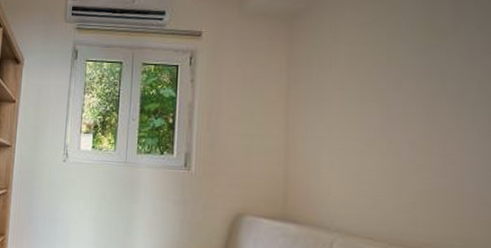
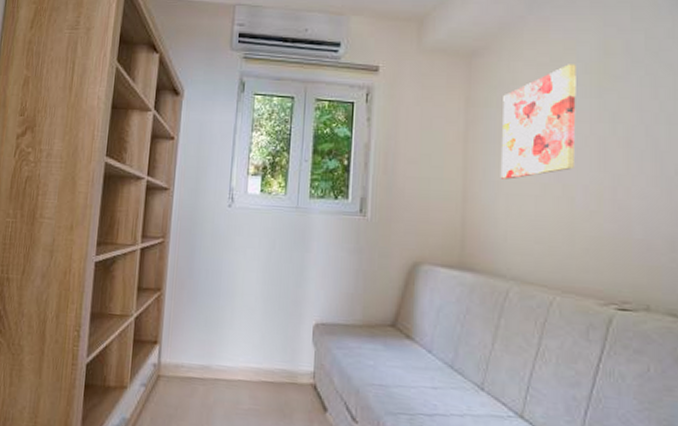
wall art: none [323,22,402,135] -> present [500,64,576,180]

